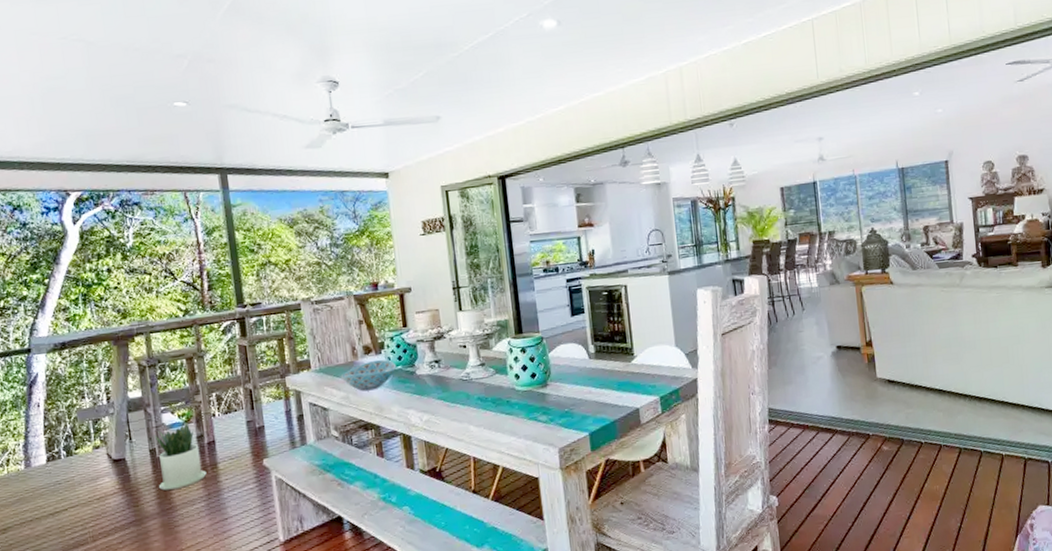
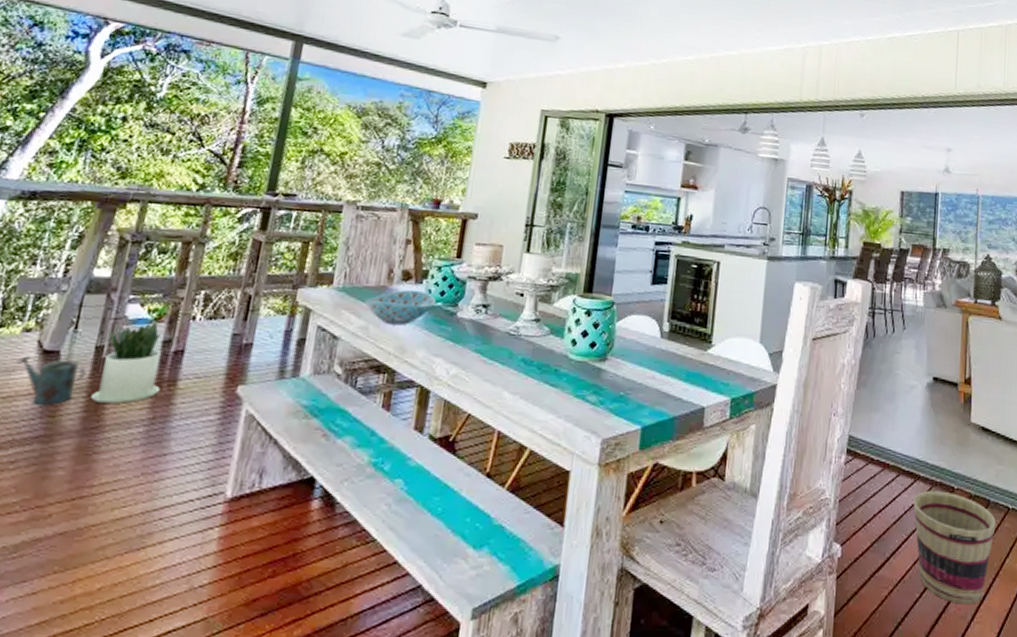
watering can: none [97,463,149,500] -> present [16,355,86,405]
basket: none [834,439,912,526] -> present [913,490,996,605]

